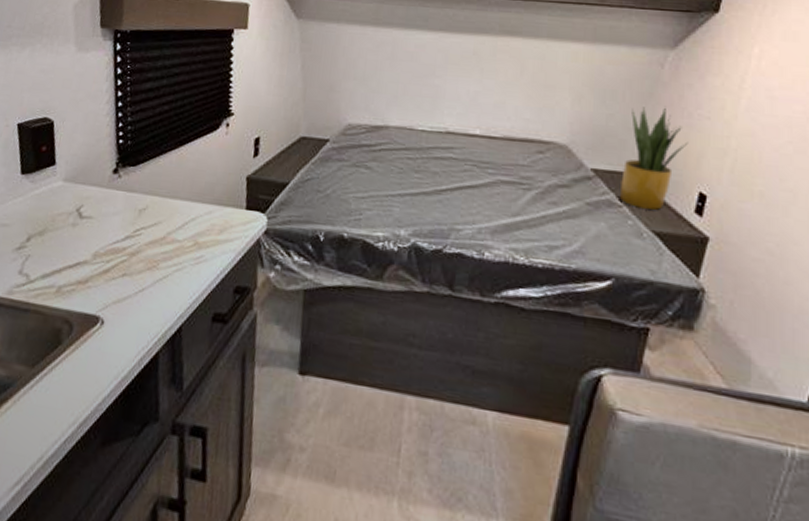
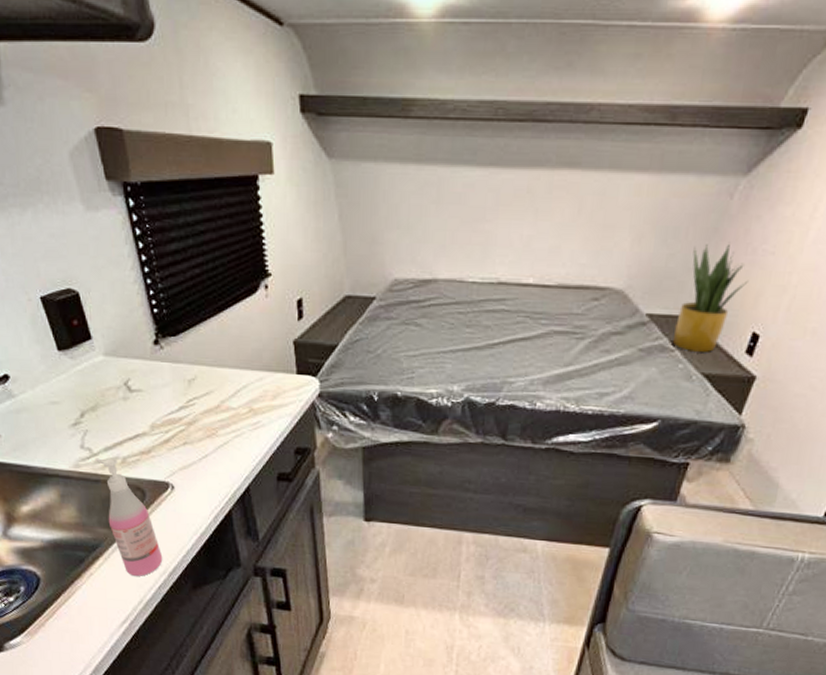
soap dispenser: none [27,285,77,426] -> present [95,457,163,576]

